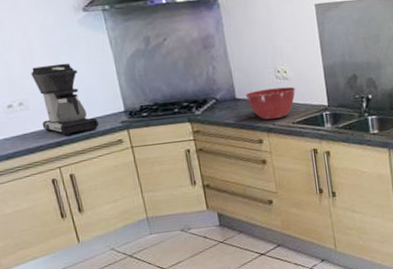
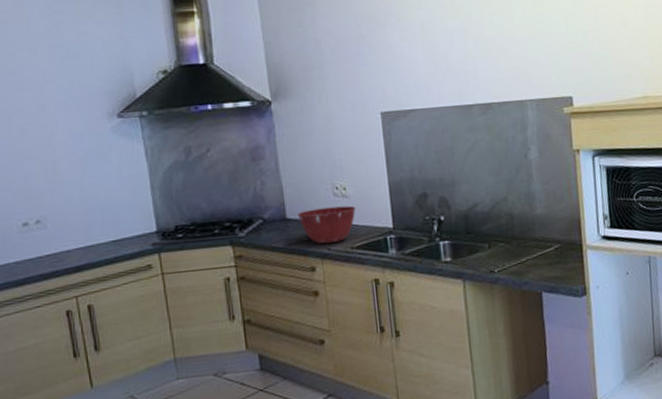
coffee maker: present [31,63,100,136] -> none [53,175,127,259]

